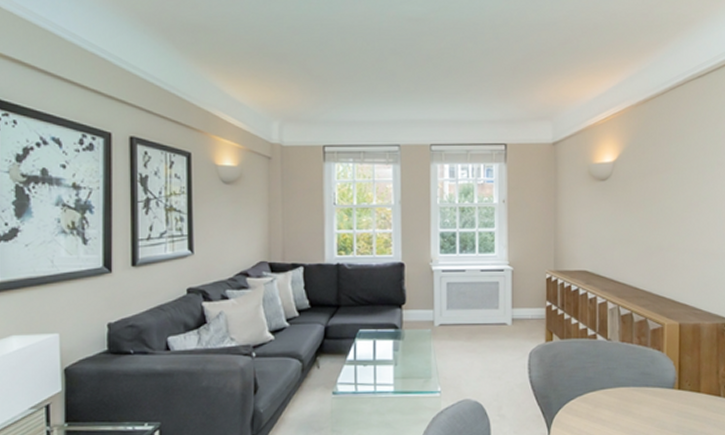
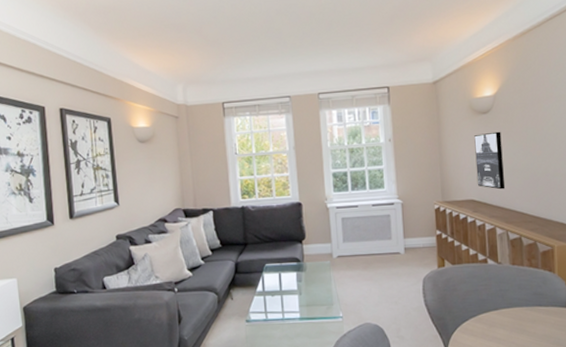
wall art: none [591,200,620,262] -> present [474,131,506,190]

